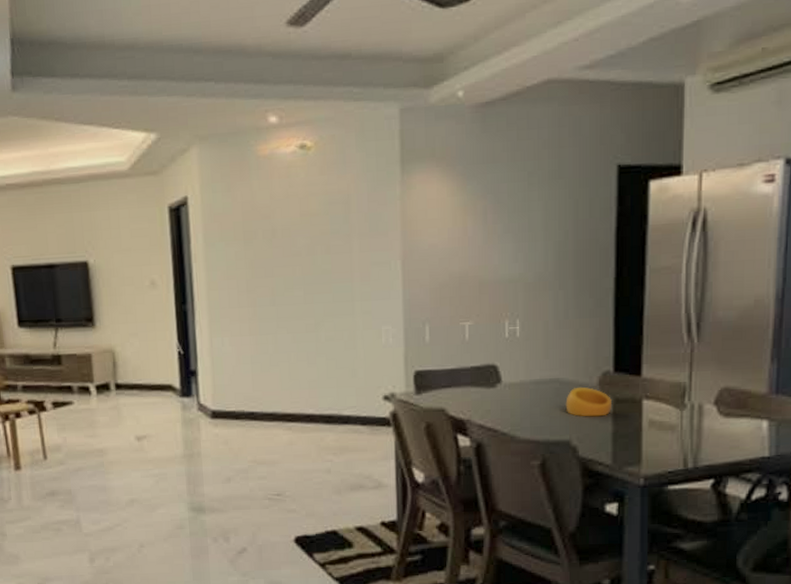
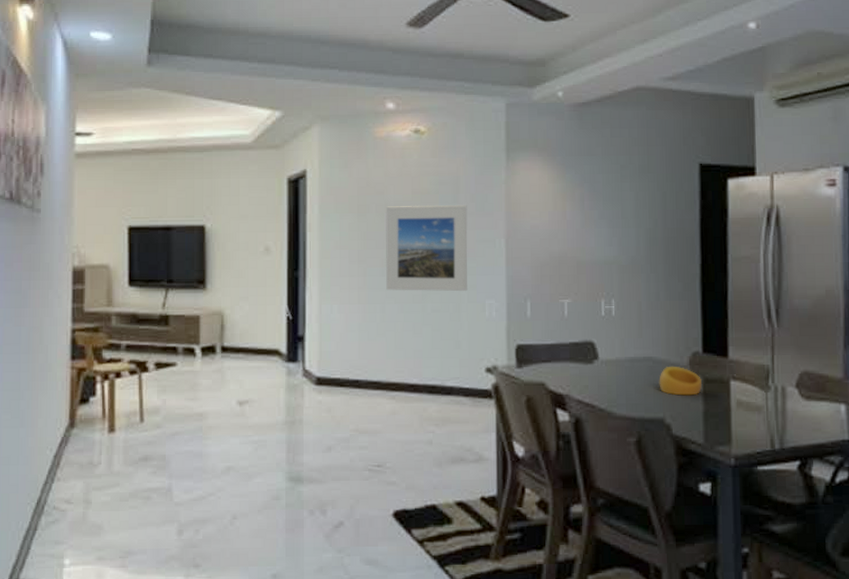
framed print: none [273,226,362,321] -> present [386,205,468,292]

